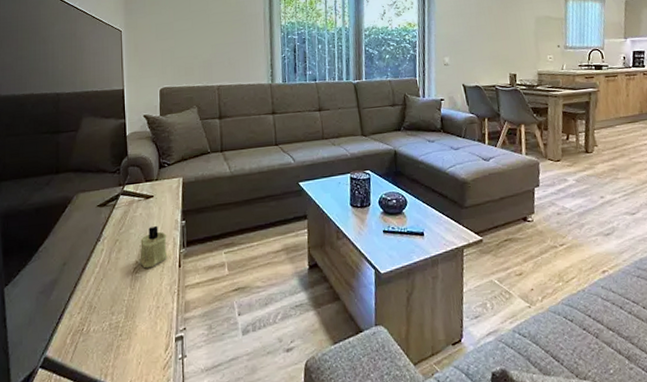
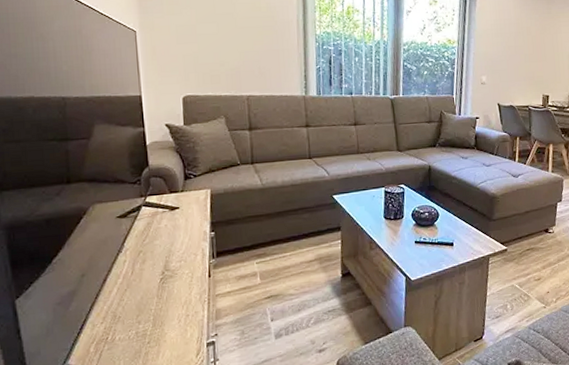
candle: present [140,225,168,269] -> none [166,237,197,279]

